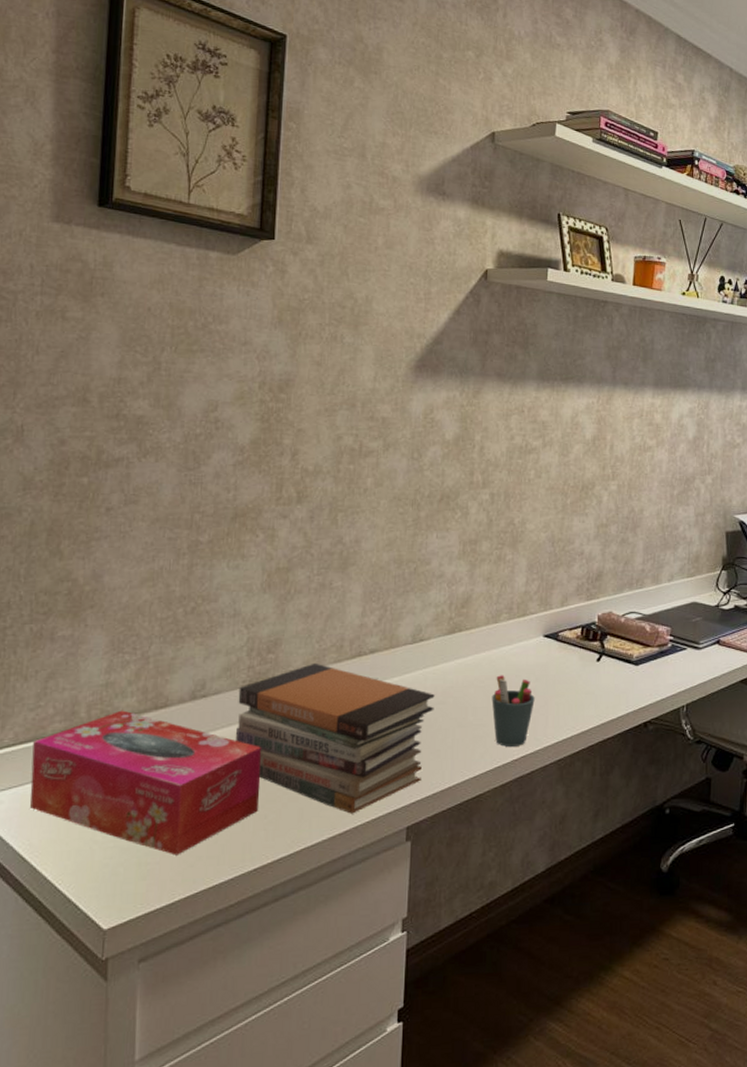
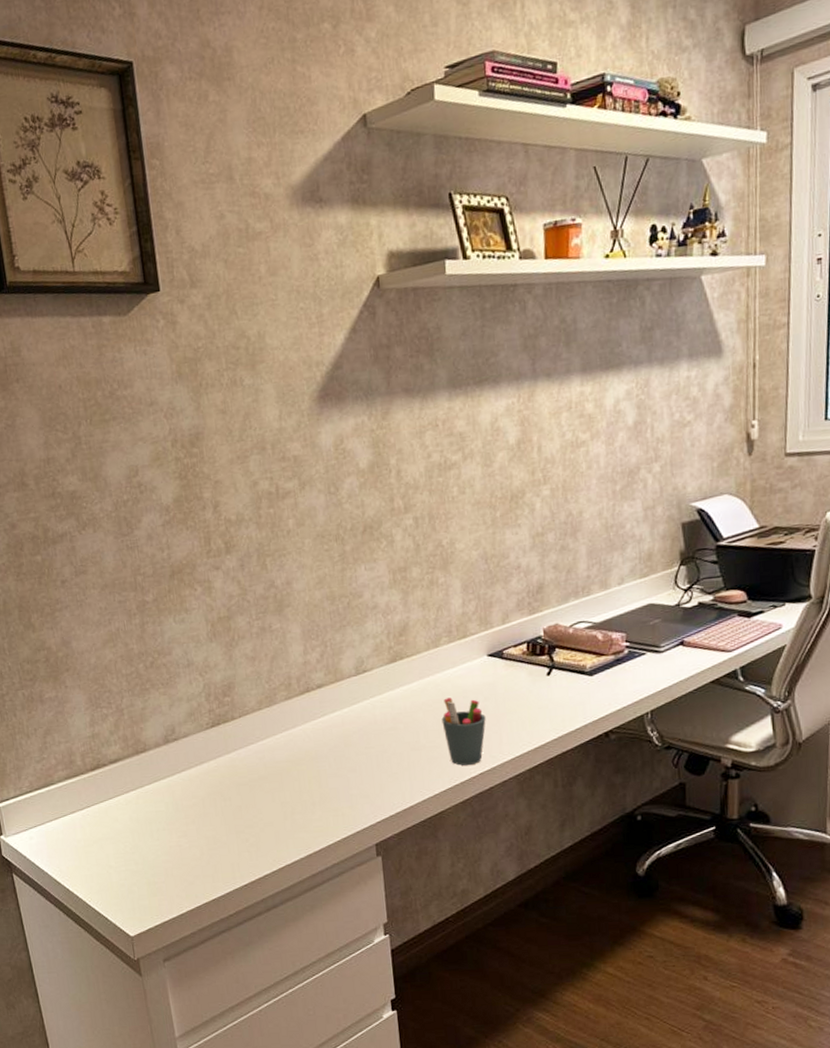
tissue box: present [30,710,262,855] -> none [45,756,239,876]
book stack: present [235,662,435,814] -> none [204,701,386,835]

